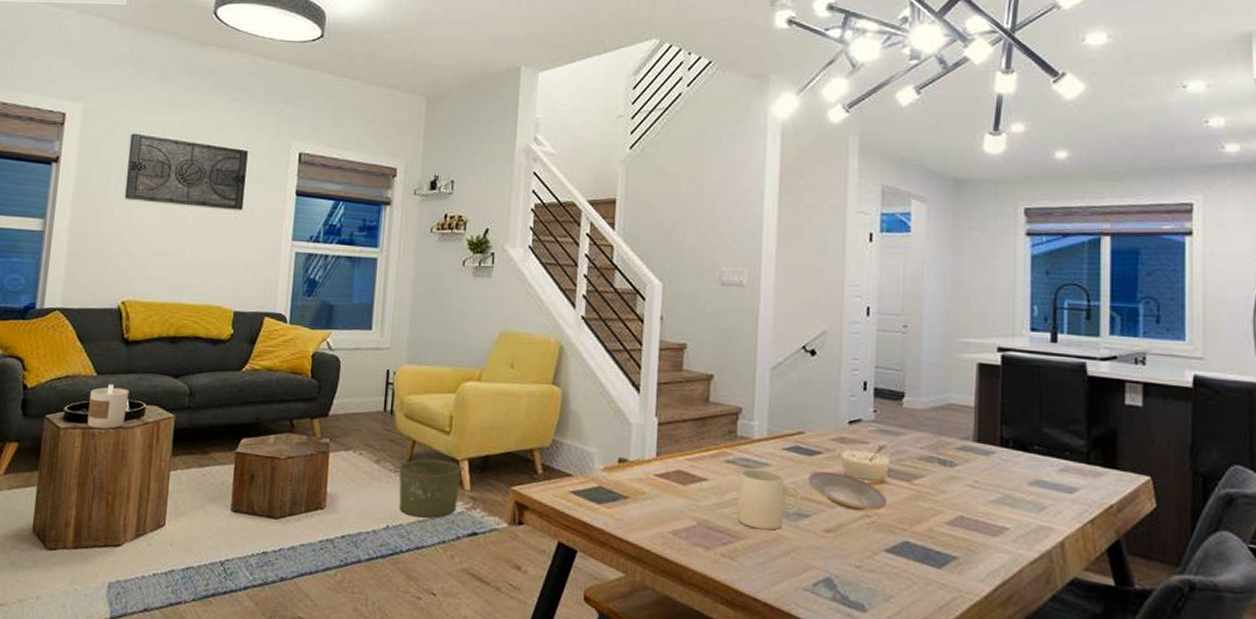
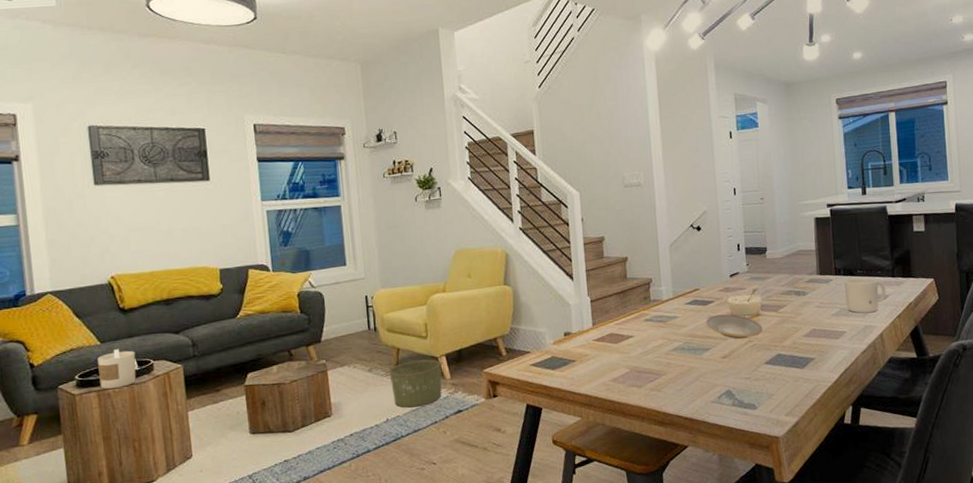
mug: present [737,468,802,530] -> none [655,321,703,366]
mug: none [1012,454,1075,509] -> present [844,277,886,313]

